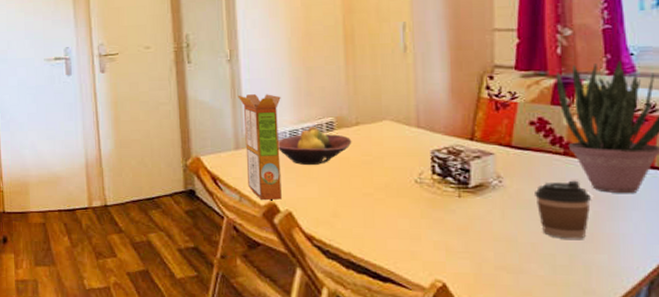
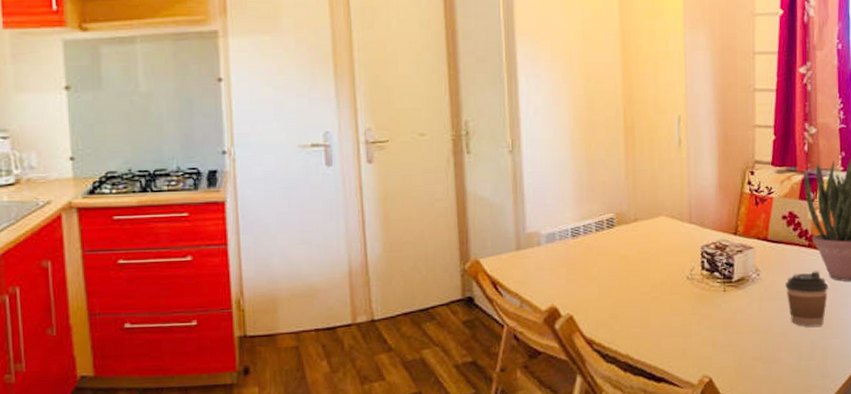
cereal box: present [237,94,282,201] -> none [519,189,563,305]
fruit bowl: present [277,126,352,165] -> none [559,222,631,265]

